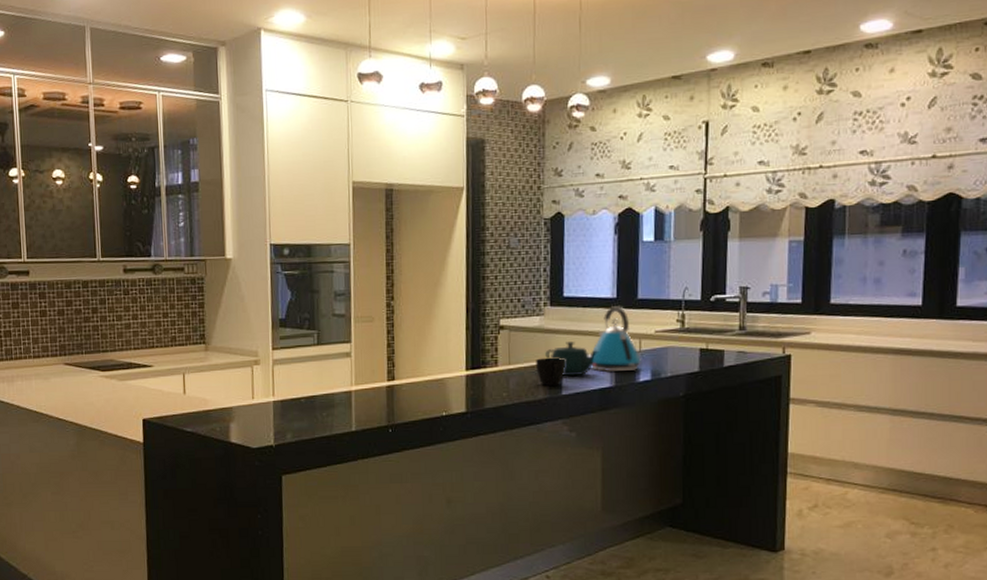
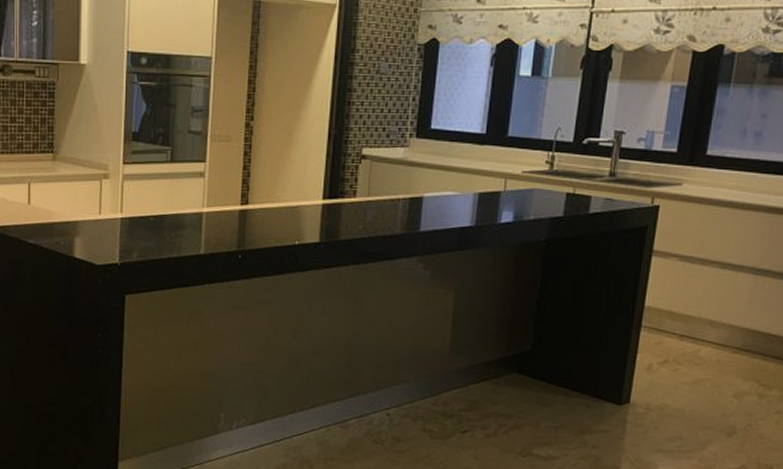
cup: present [536,357,565,386] -> none [395,191,426,221]
teapot: present [545,342,599,377] -> none [406,177,462,213]
kettle: present [591,306,641,372] -> none [452,142,505,212]

